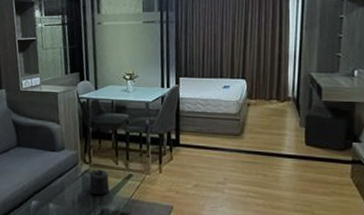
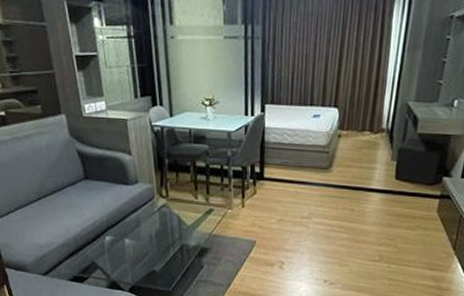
mug: present [88,169,110,195] -> none [166,203,190,230]

